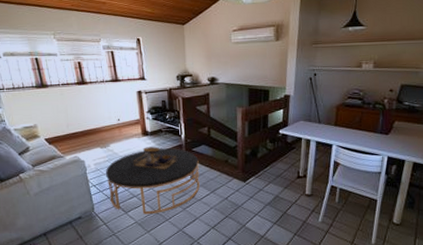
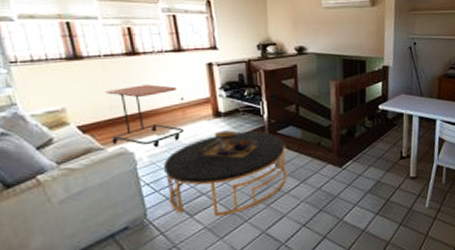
side table: none [63,108,121,158] -> present [105,84,185,148]

